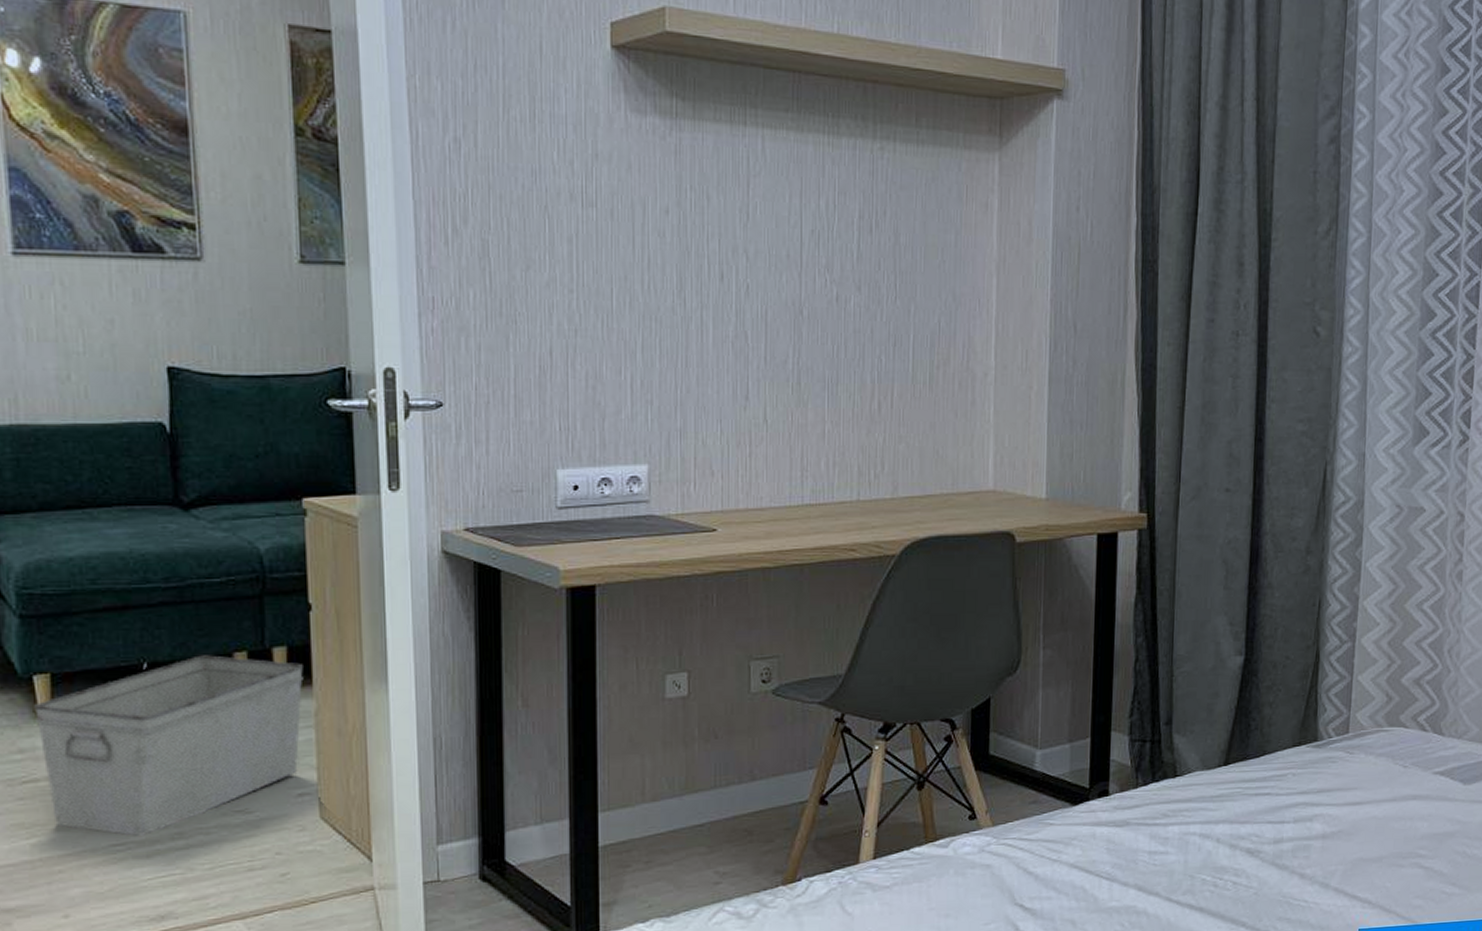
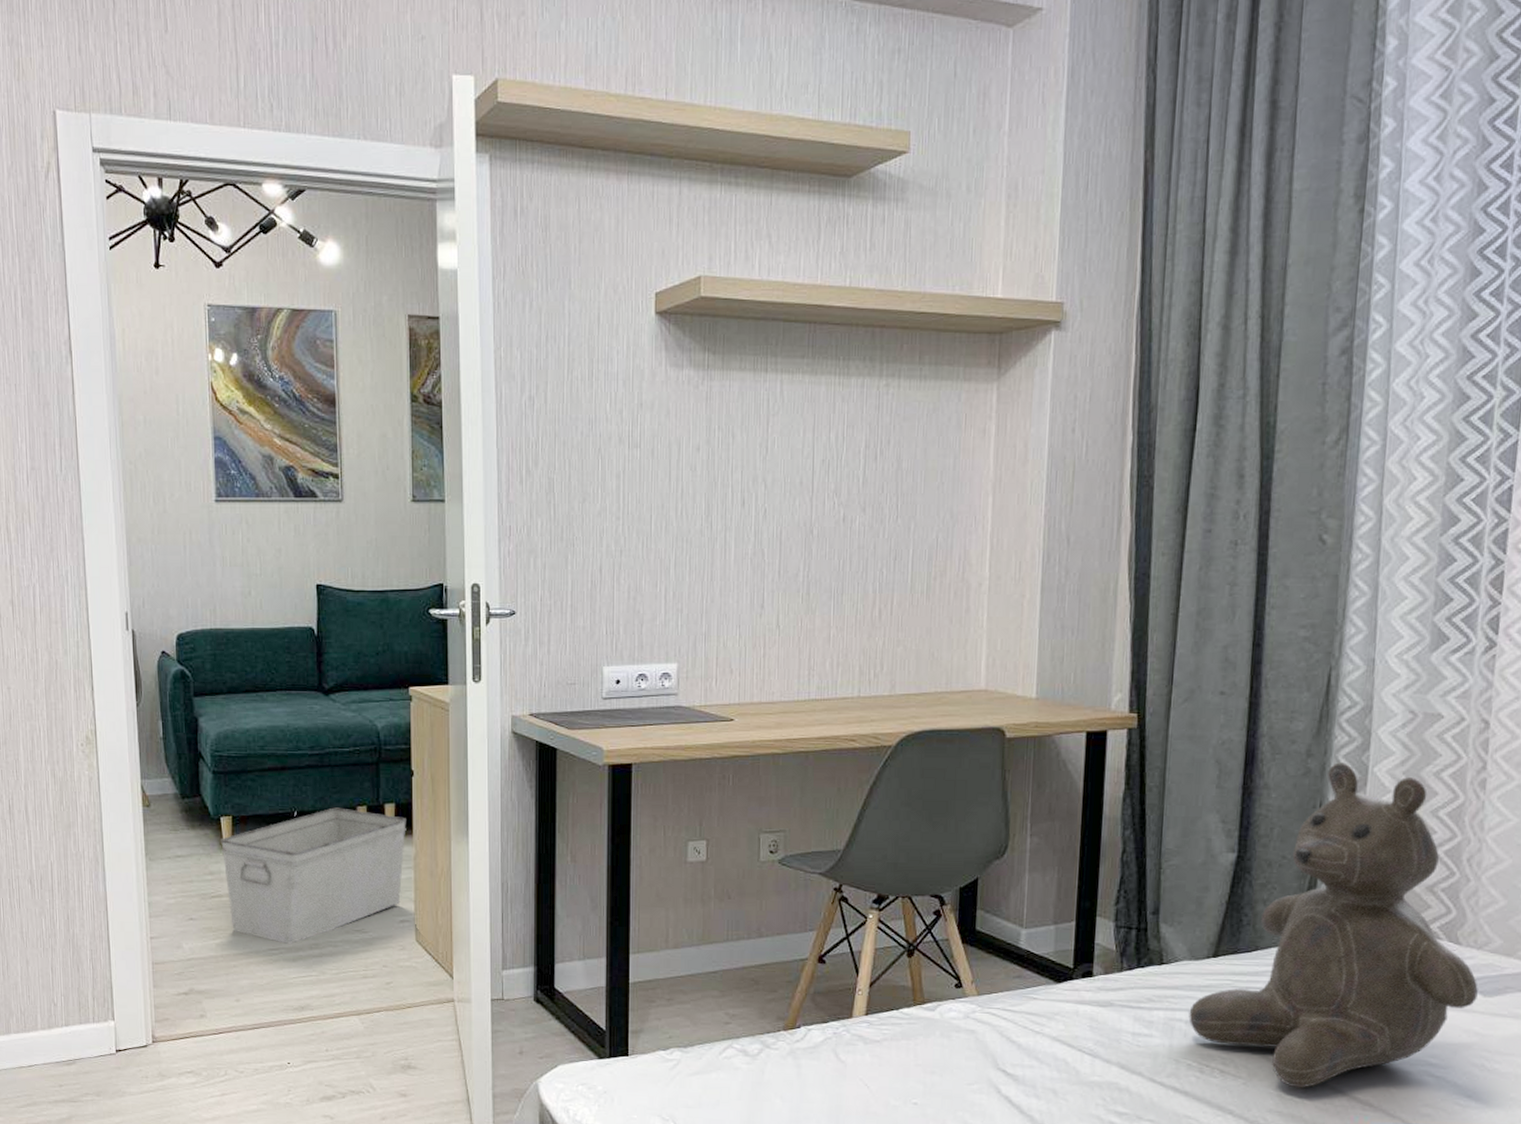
teddy bear: none [1202,559,1459,893] -> present [1188,762,1478,1088]

